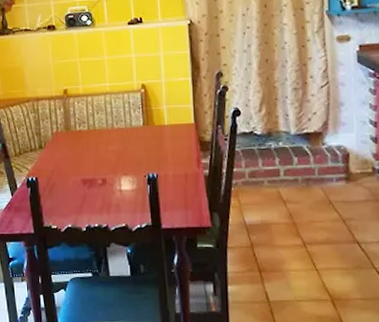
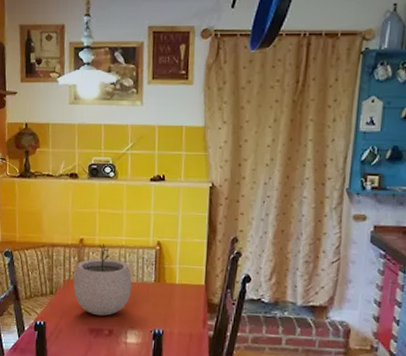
plant pot: none [61,92,121,166] -> present [73,243,132,316]

